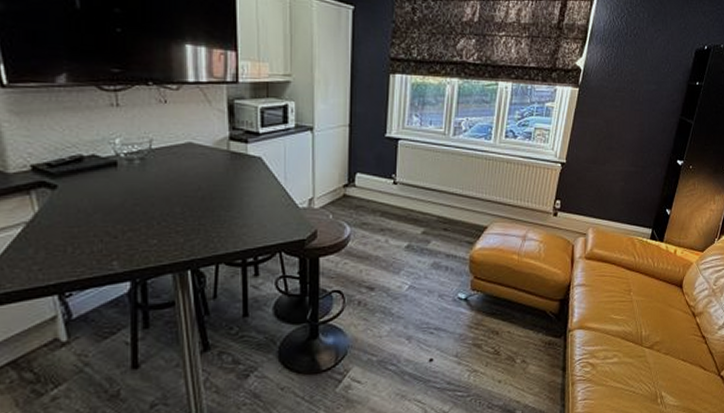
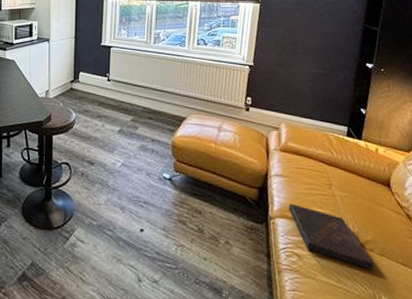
book: none [587,314,659,369] -> present [288,204,375,270]

